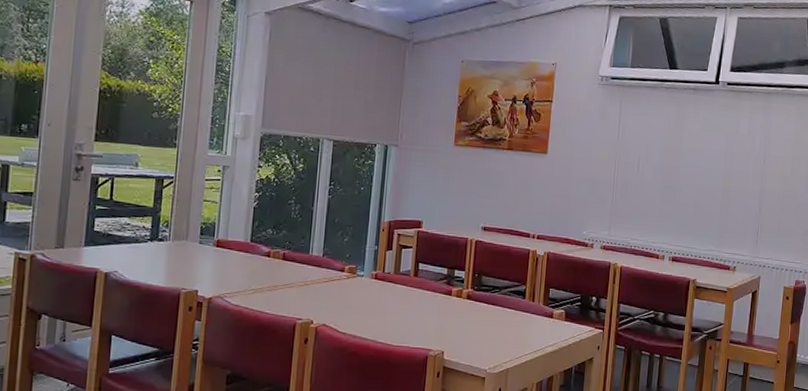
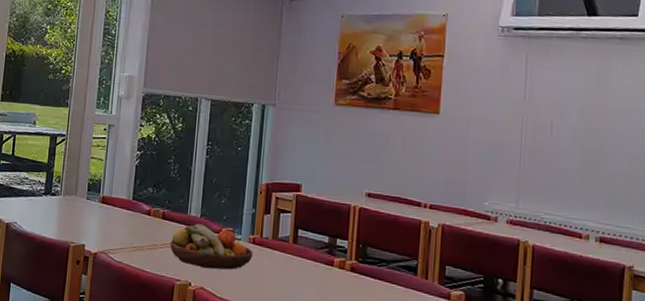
fruit bowl: none [291,263,375,306] -> present [170,224,253,270]

